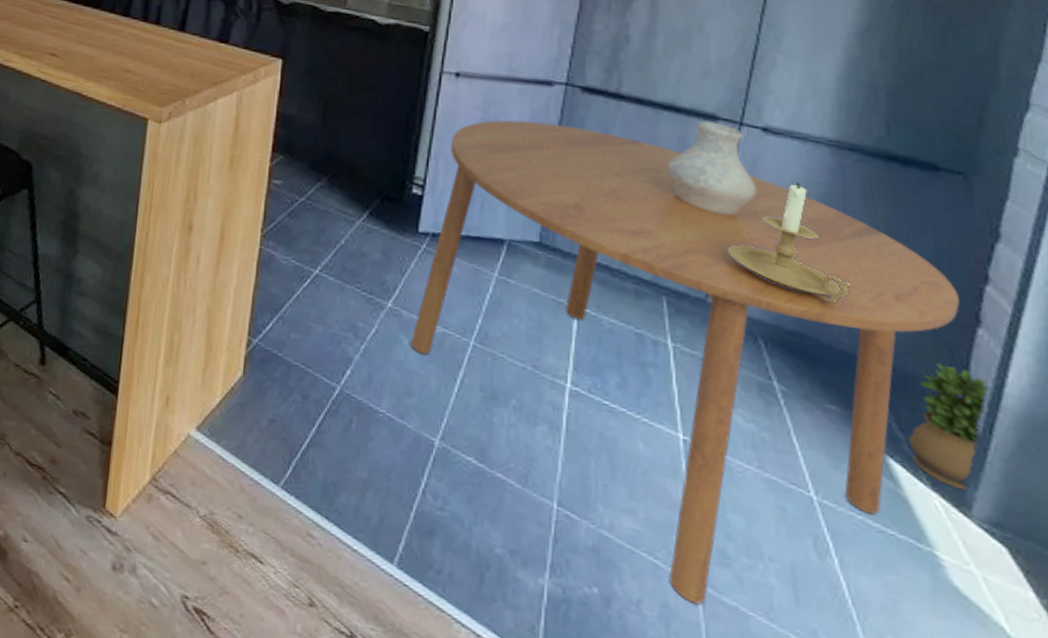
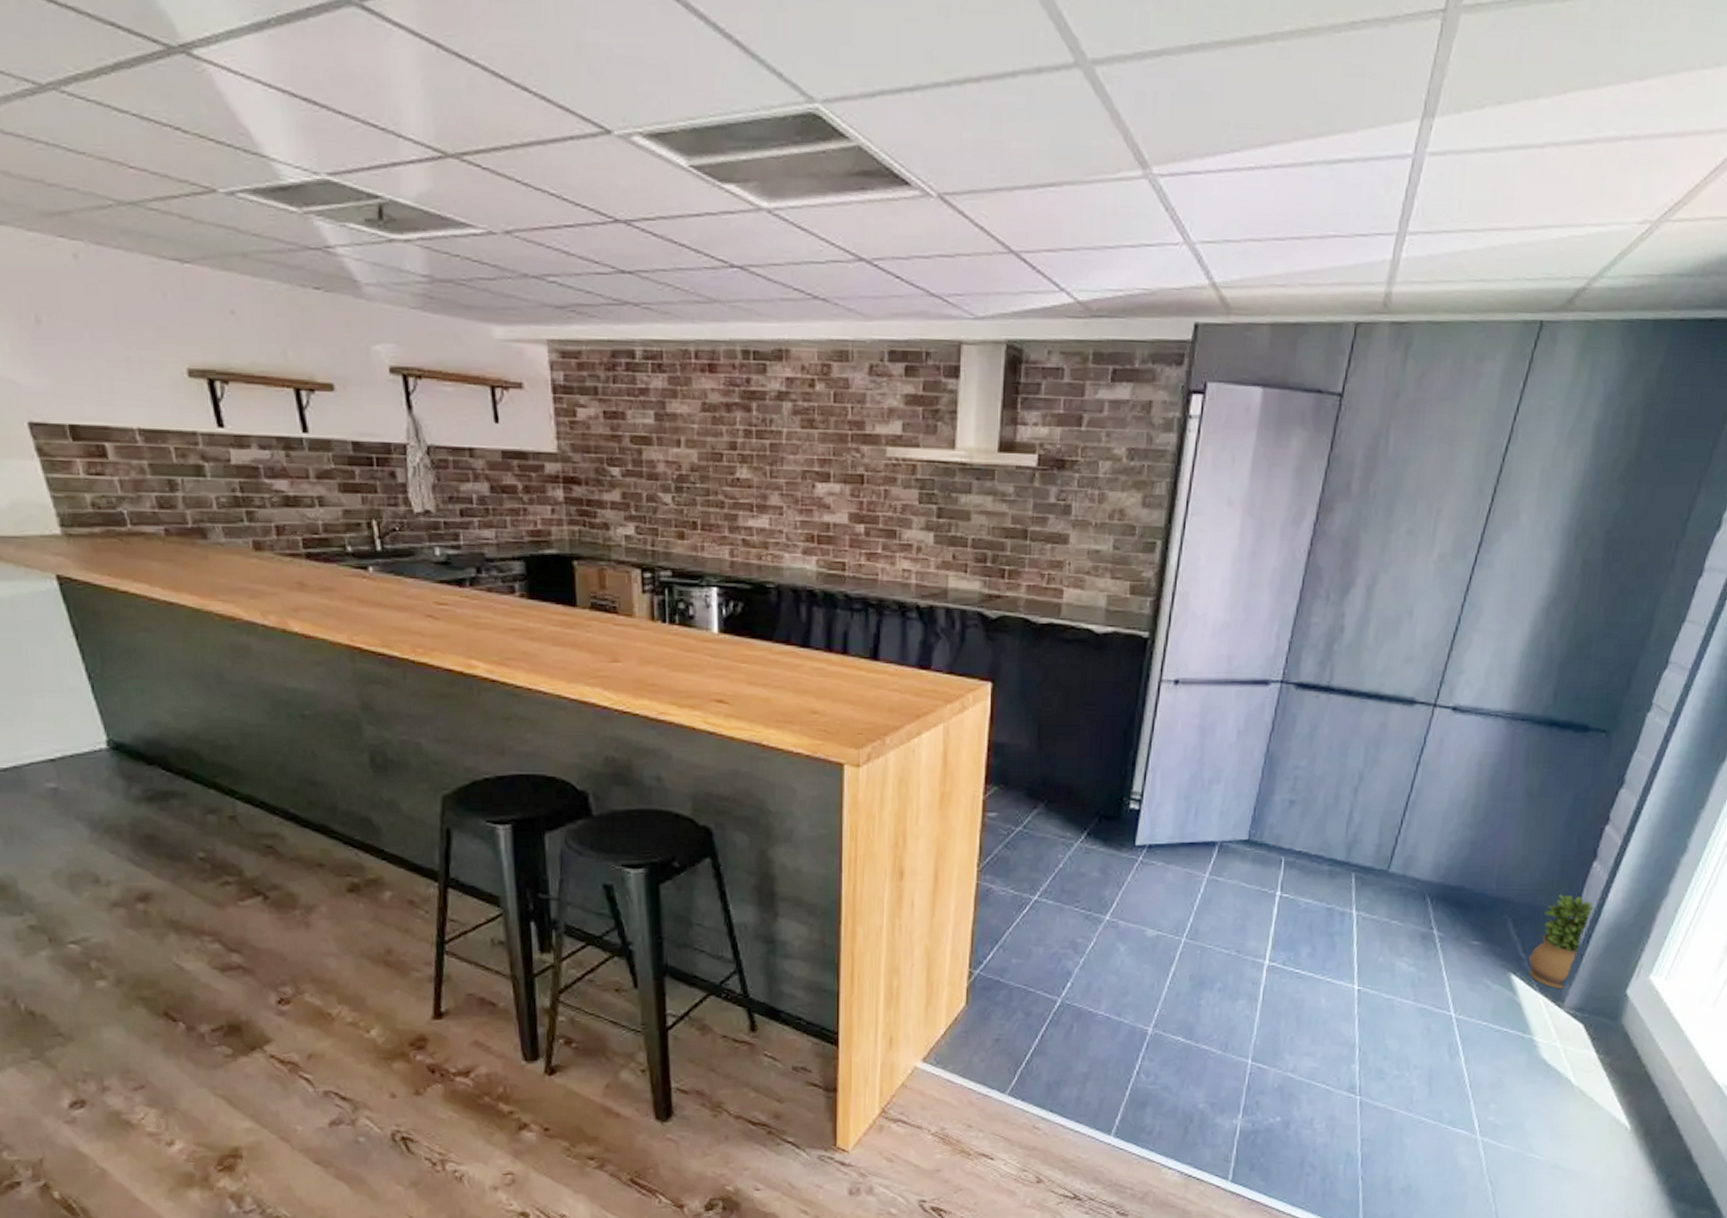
dining table: present [410,120,959,605] -> none [1127,723,1585,1112]
vase: present [667,120,756,216] -> none [1366,706,1440,793]
candle holder: present [727,182,850,303] -> none [1410,755,1505,858]

